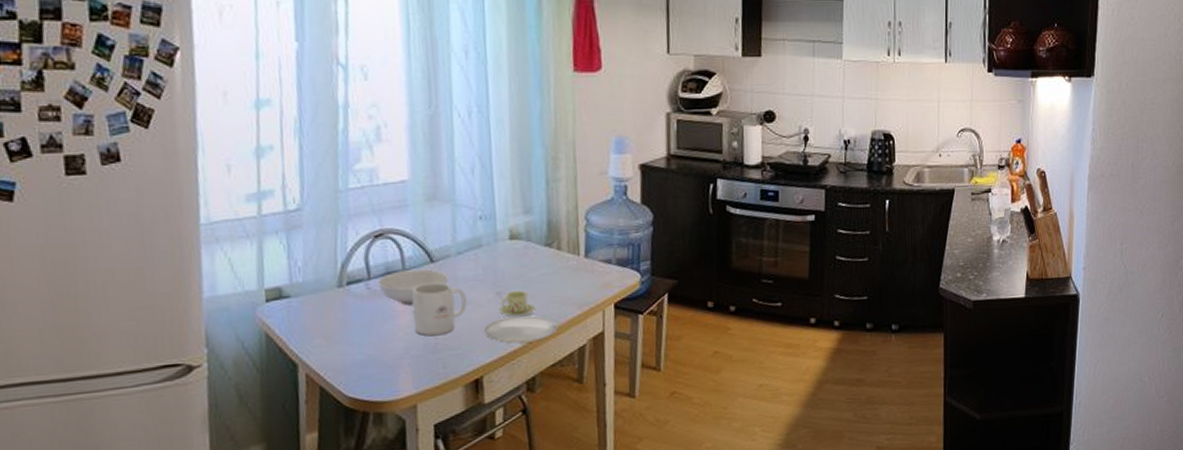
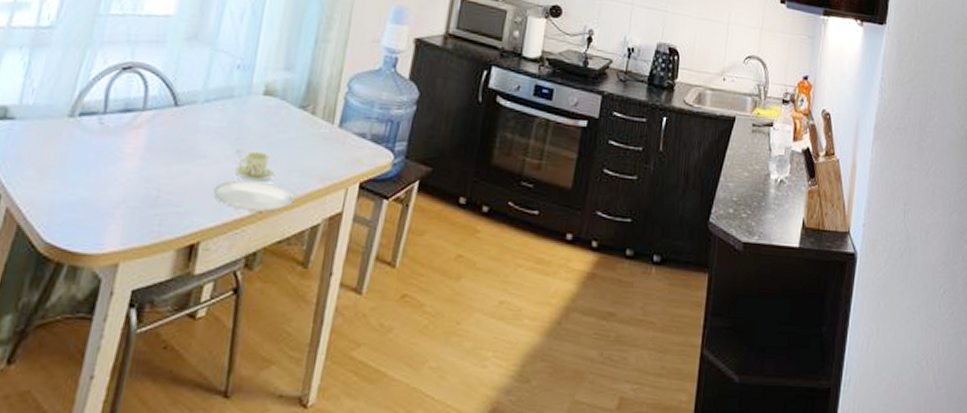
bowl: present [377,269,448,305] -> none [112,109,189,149]
mug: present [411,282,467,337] -> none [138,127,203,188]

